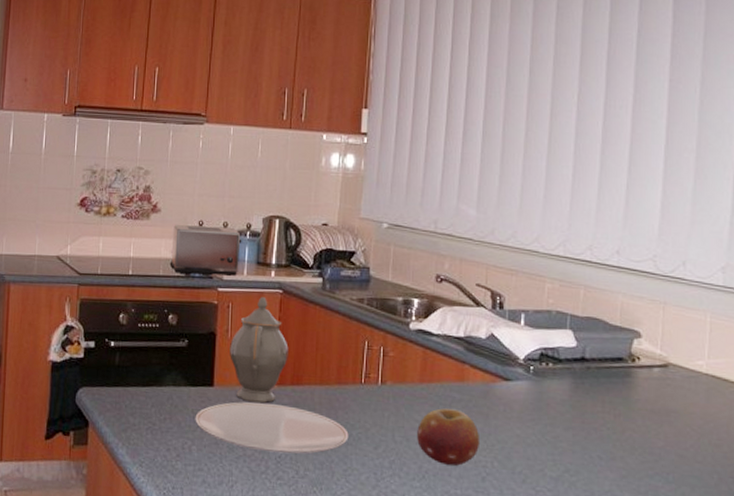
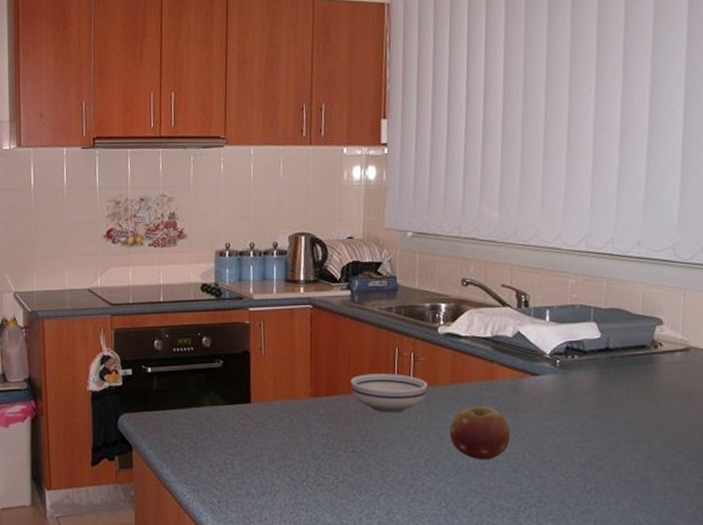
toaster: present [171,224,242,277] -> none [200,247,270,296]
plate: present [195,402,349,454] -> none [235,414,384,461]
teapot: present [230,296,289,404] -> none [264,312,322,416]
bowl: none [316,365,396,409] -> present [350,374,428,413]

